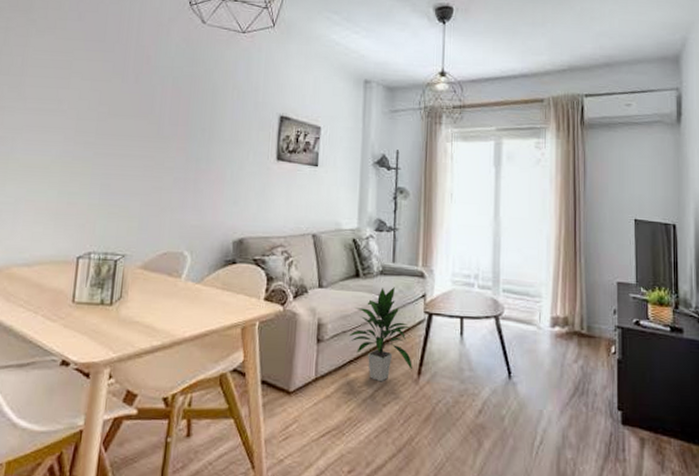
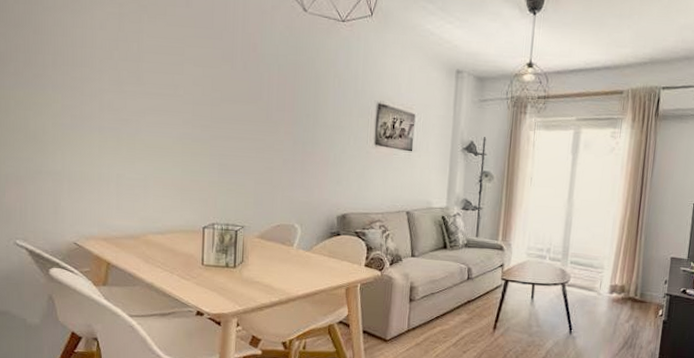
indoor plant: present [348,287,412,382] -> none [436,258,489,334]

